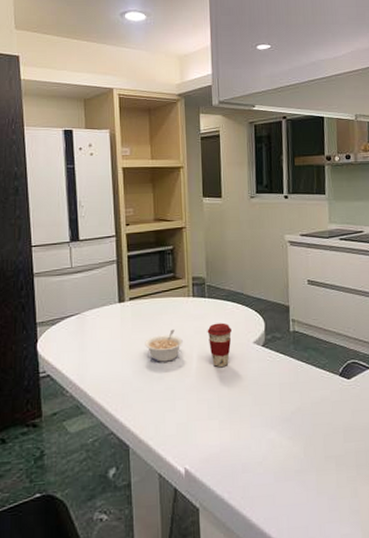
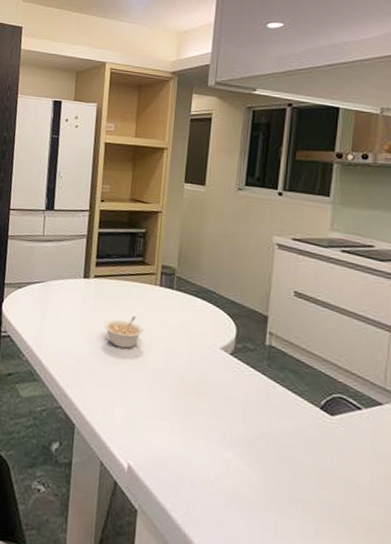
coffee cup: present [207,323,232,367] -> none [170,318,198,367]

